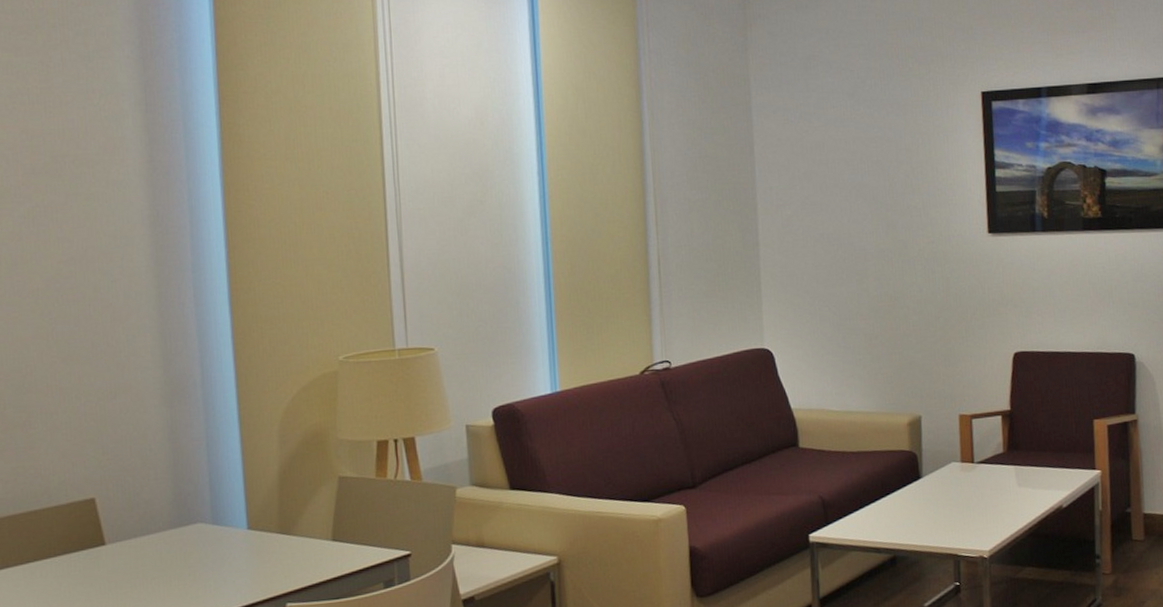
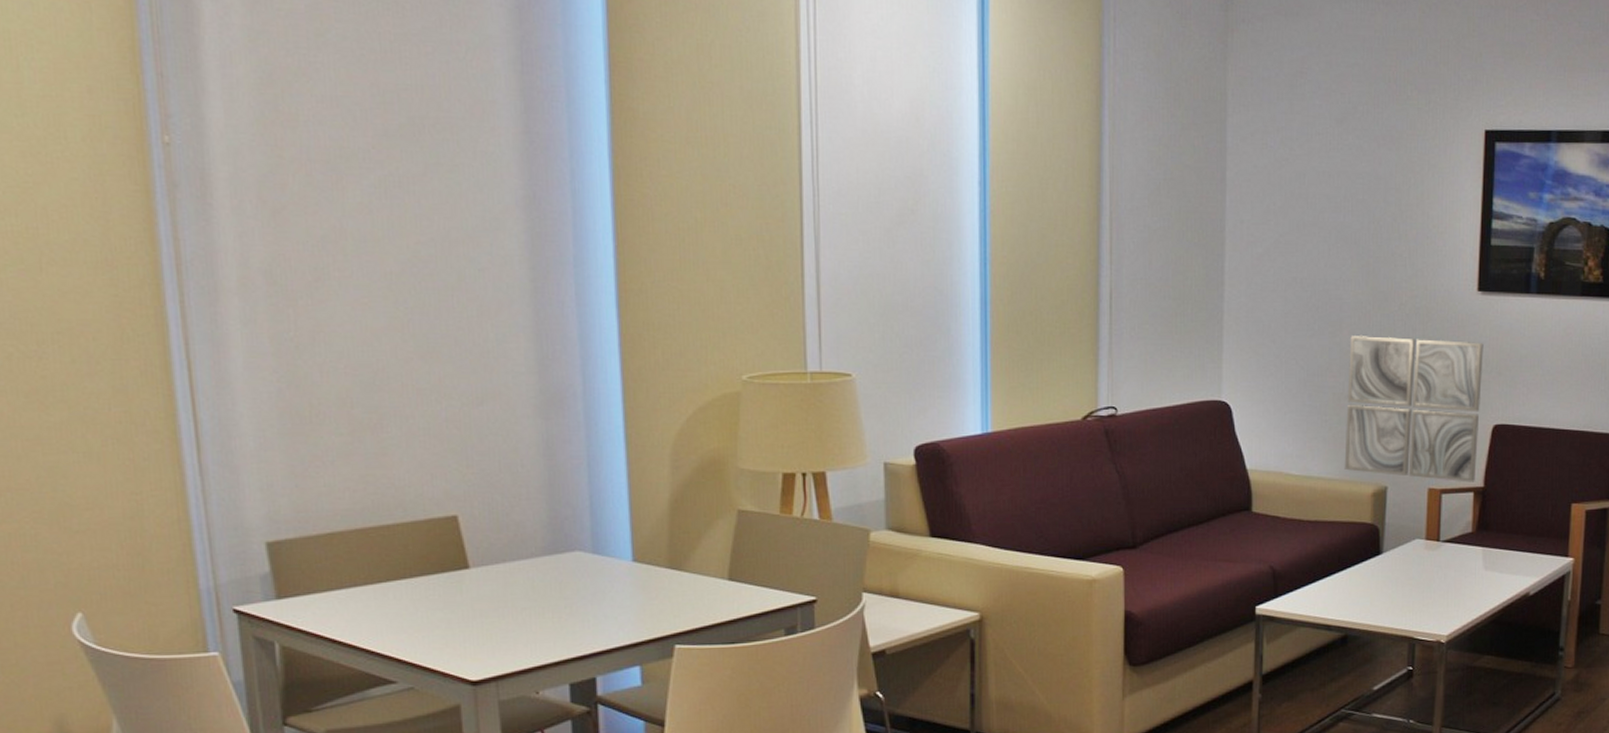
wall art: none [875,278,1002,407] -> present [1344,336,1484,483]

